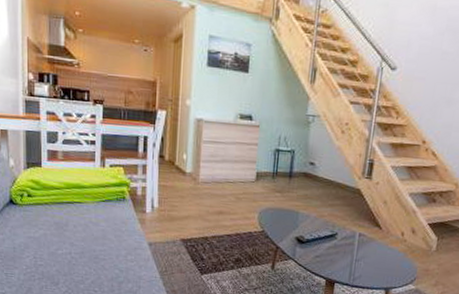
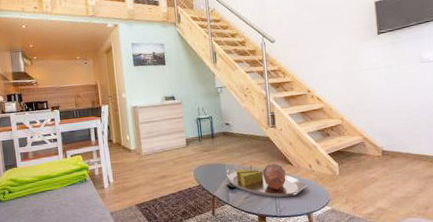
serving tray: none [297,218,395,266] -> present [226,163,309,198]

